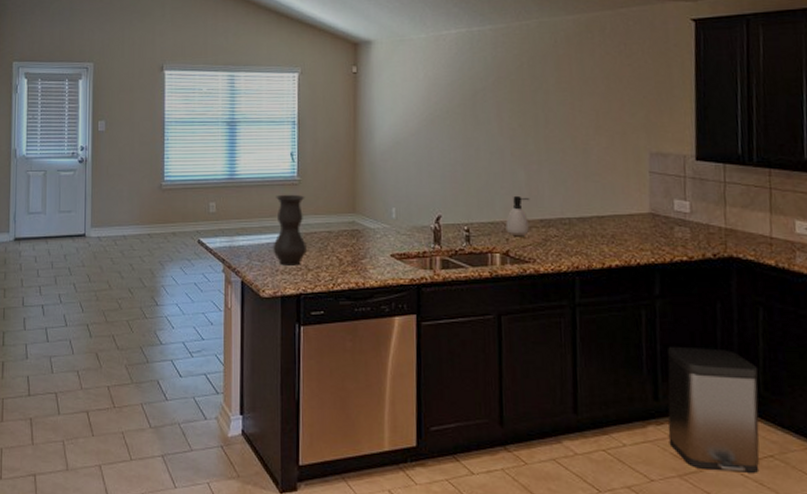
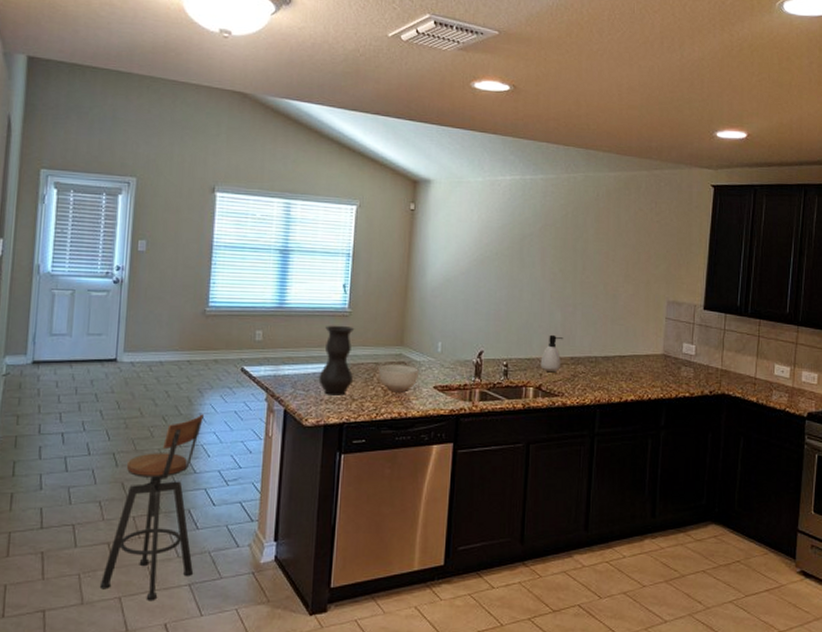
bar stool: none [81,286,166,470] -> present [99,414,204,600]
bowl: none [332,232,374,262] -> present [378,364,419,393]
pedal bin: present [667,346,760,473] -> none [660,470,735,576]

